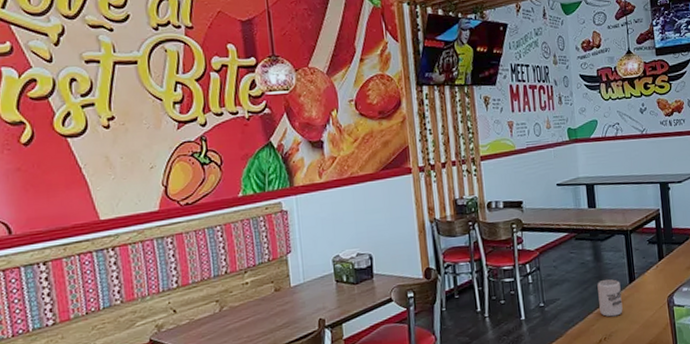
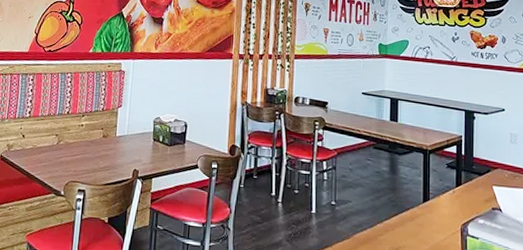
cup: present [597,279,623,317] -> none [390,193,414,232]

